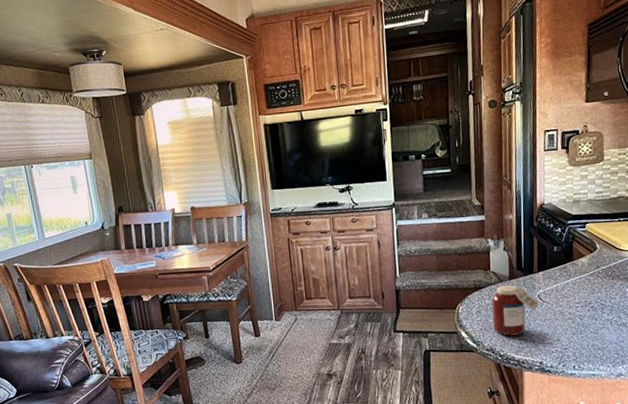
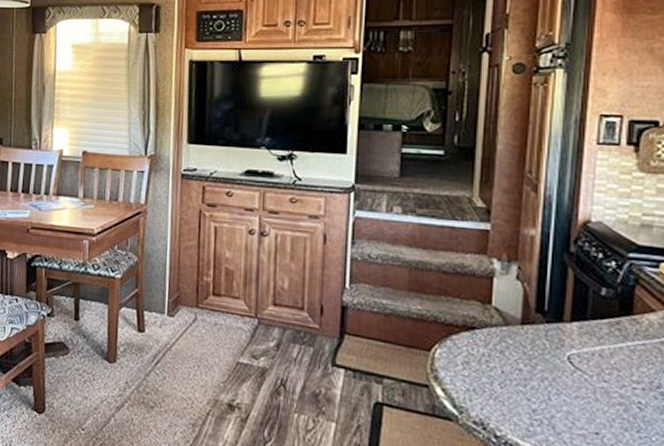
jar: present [492,285,541,336] -> none [487,331,571,412]

